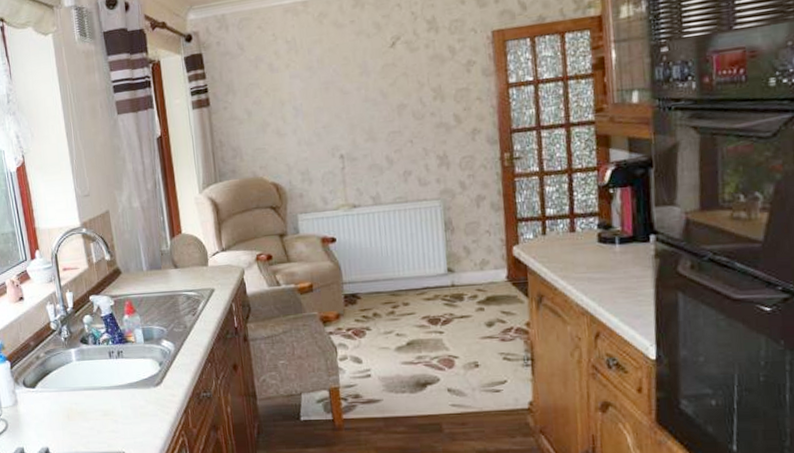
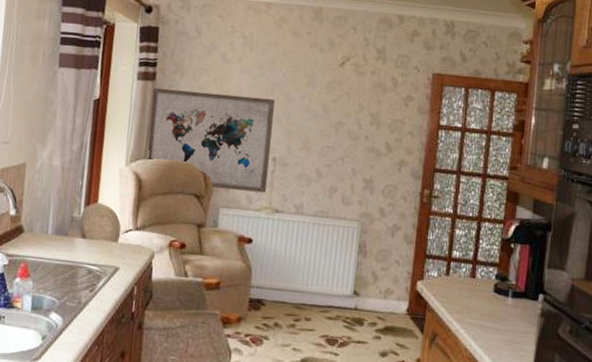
wall art: none [209,97,339,197] -> present [146,87,275,193]

